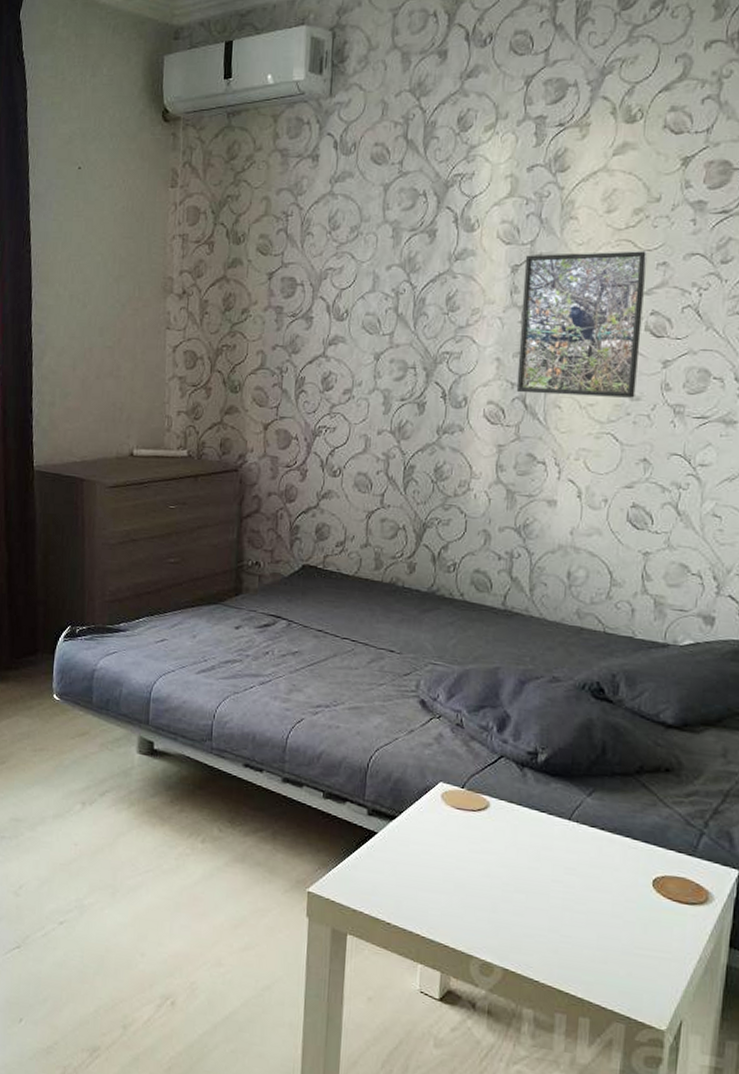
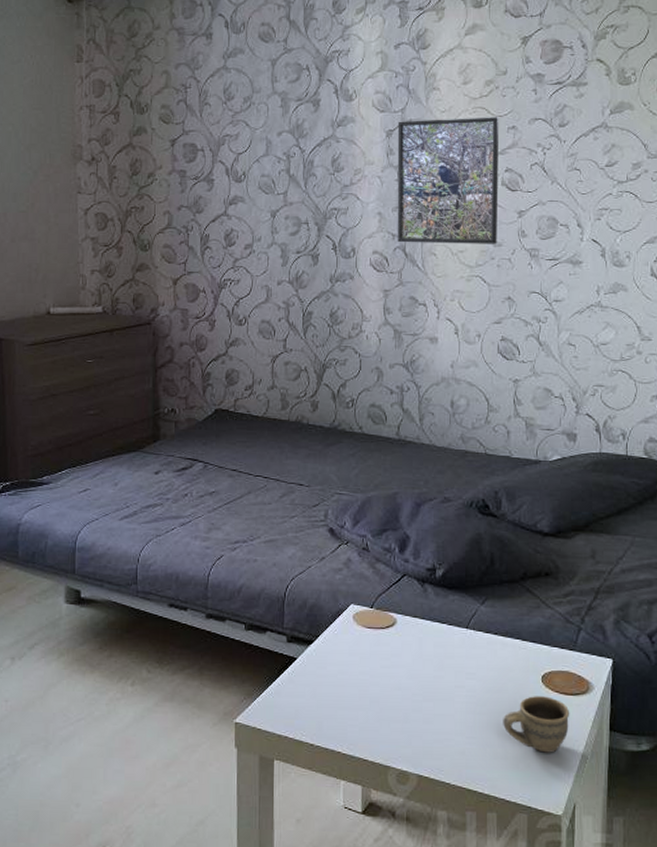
cup: none [604,900,684,964] -> present [503,696,570,753]

